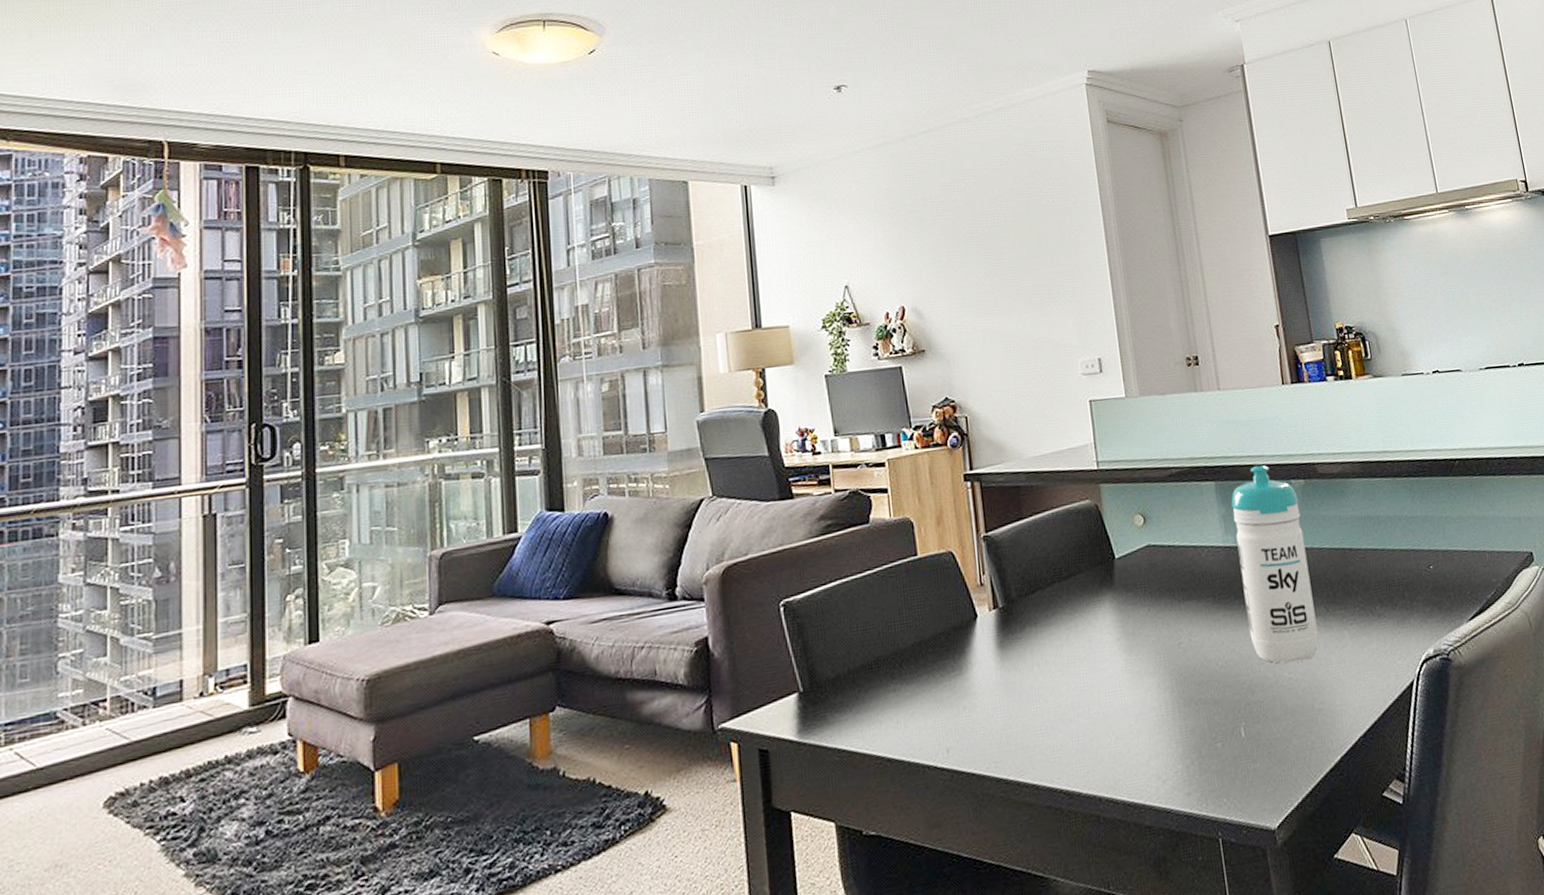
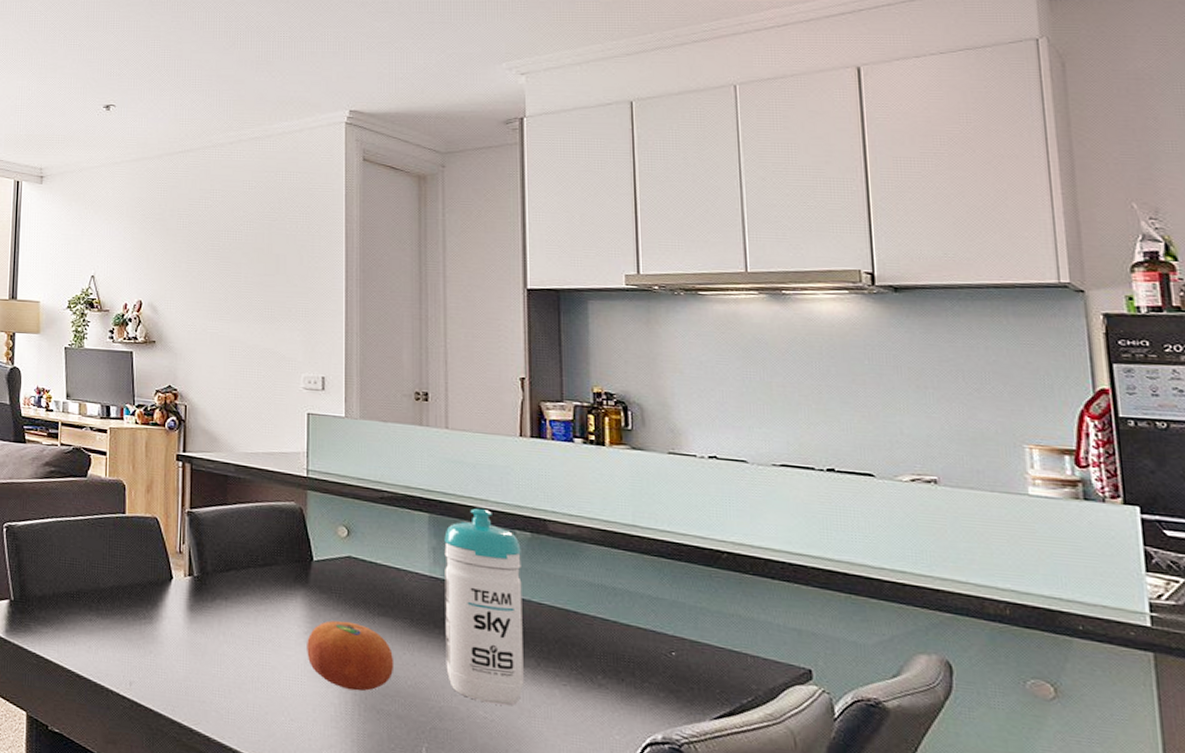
fruit: none [1120,614,1205,689] -> present [307,620,395,691]

